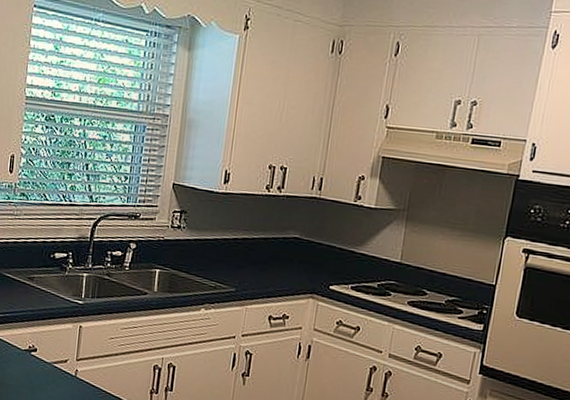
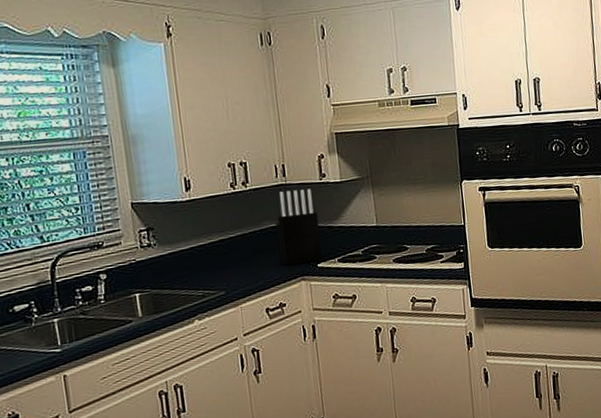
knife block: none [293,204,344,284] -> present [275,188,322,266]

